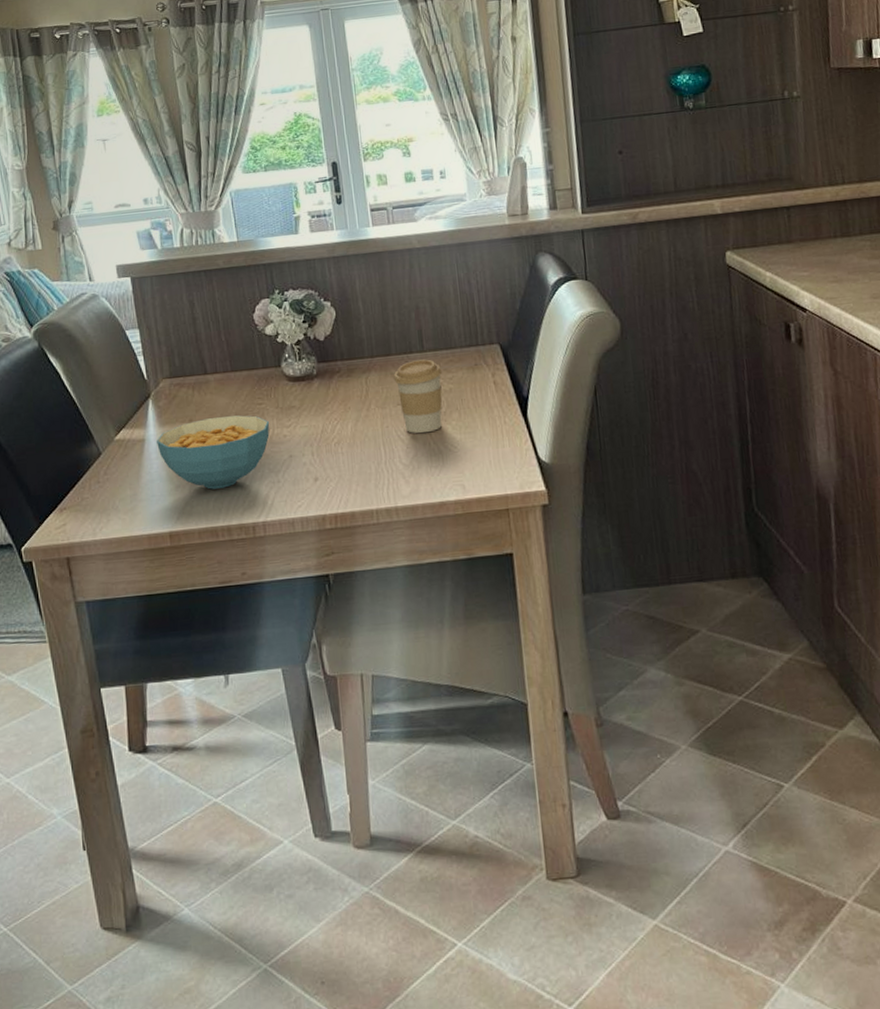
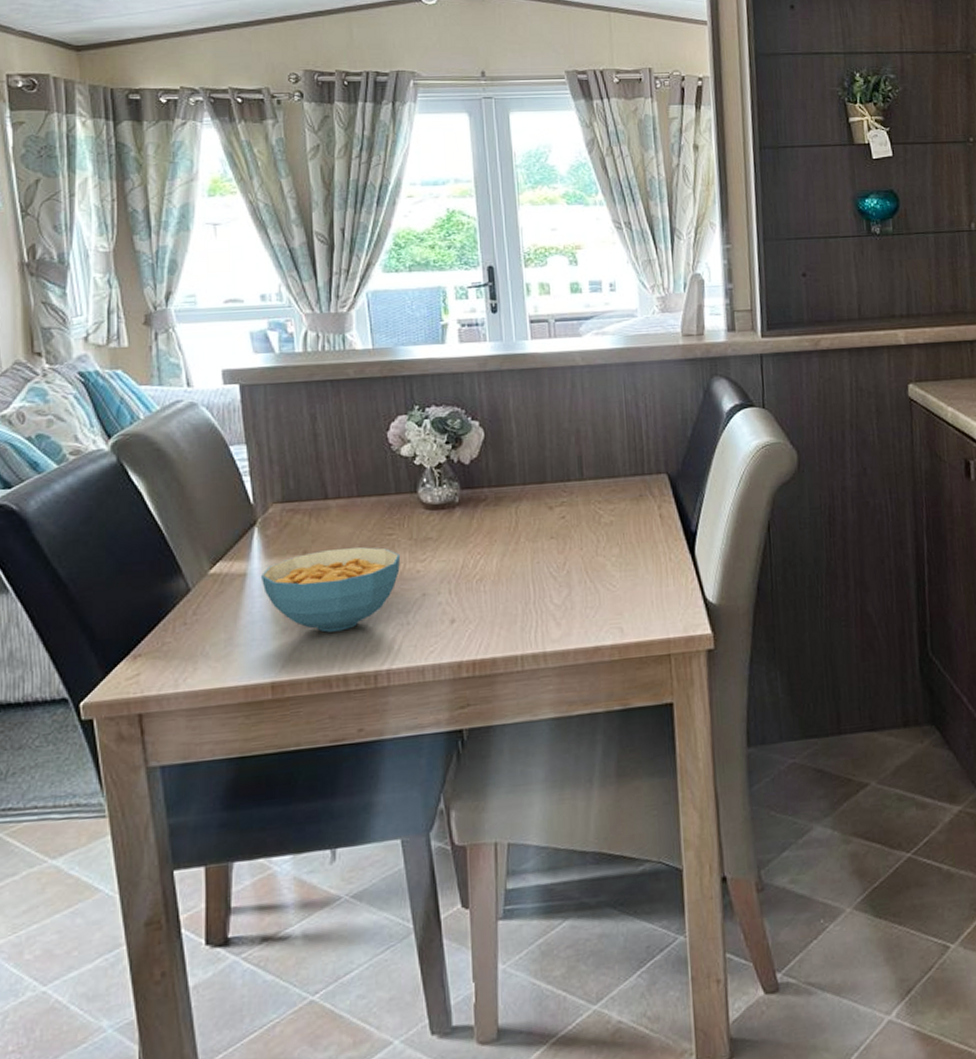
coffee cup: present [394,359,443,434] -> none [549,488,603,571]

